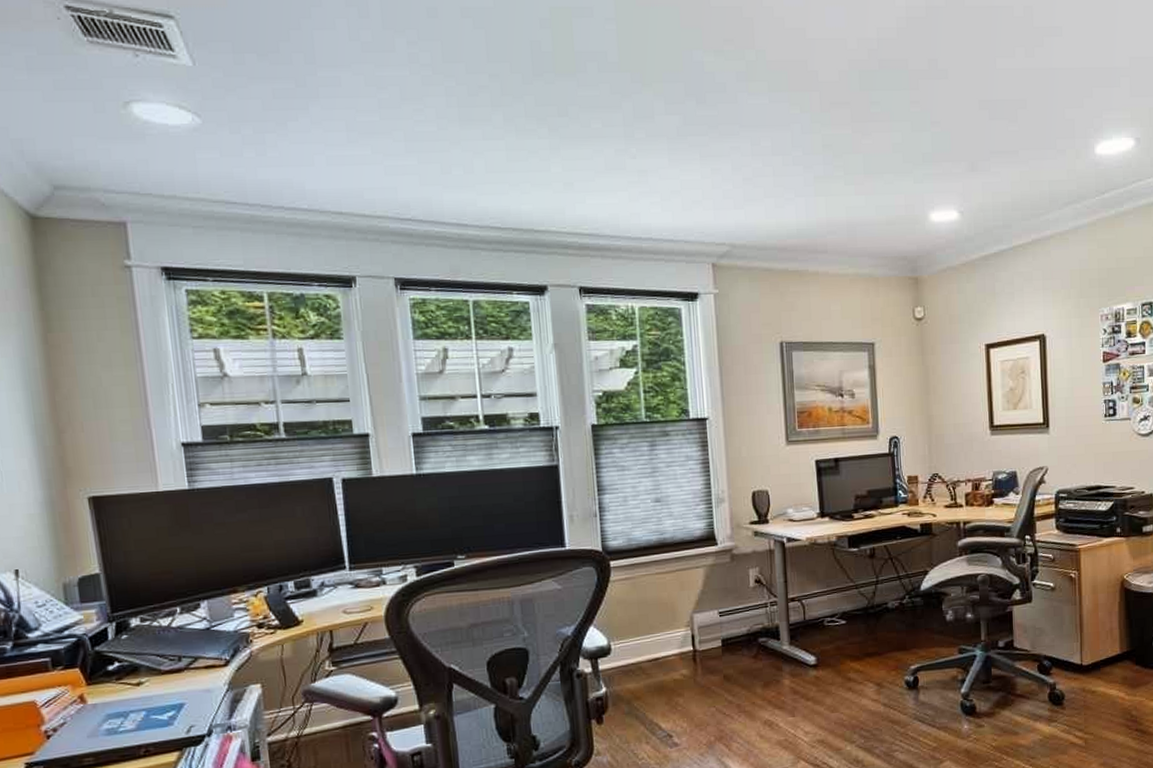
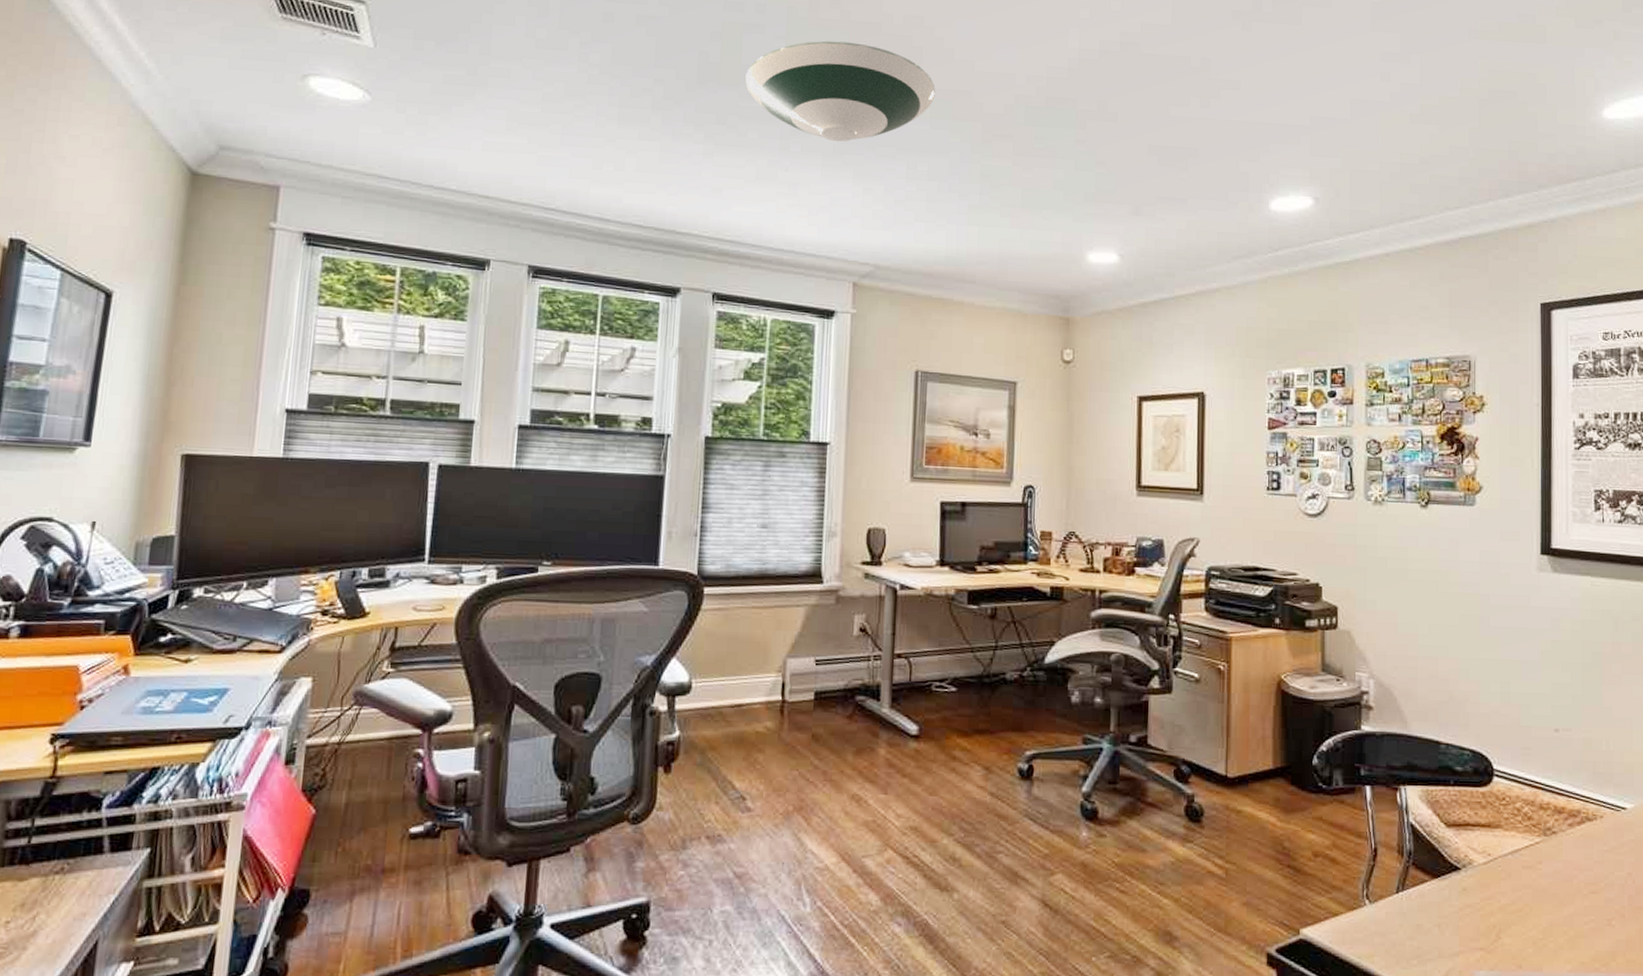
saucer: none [581,19,771,125] -> present [745,40,935,143]

